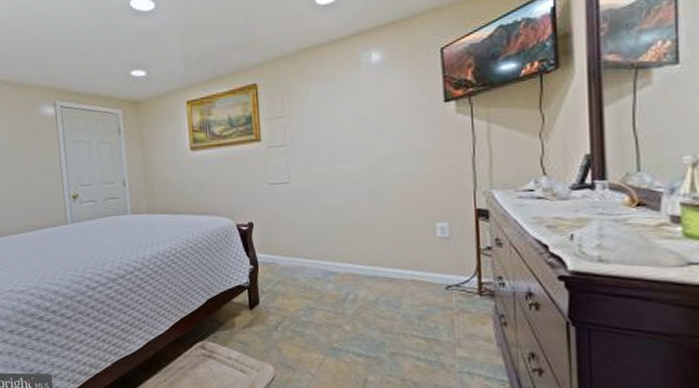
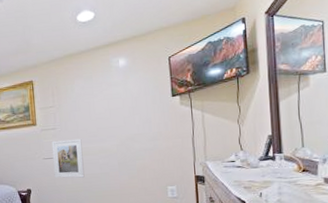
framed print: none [280,158,323,210] -> present [51,138,85,179]

